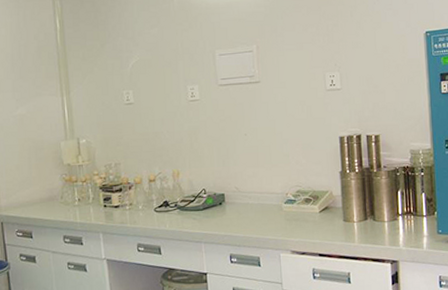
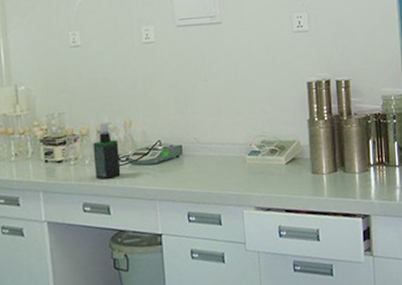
spray bottle: none [146,171,170,223] -> present [93,121,121,179]

